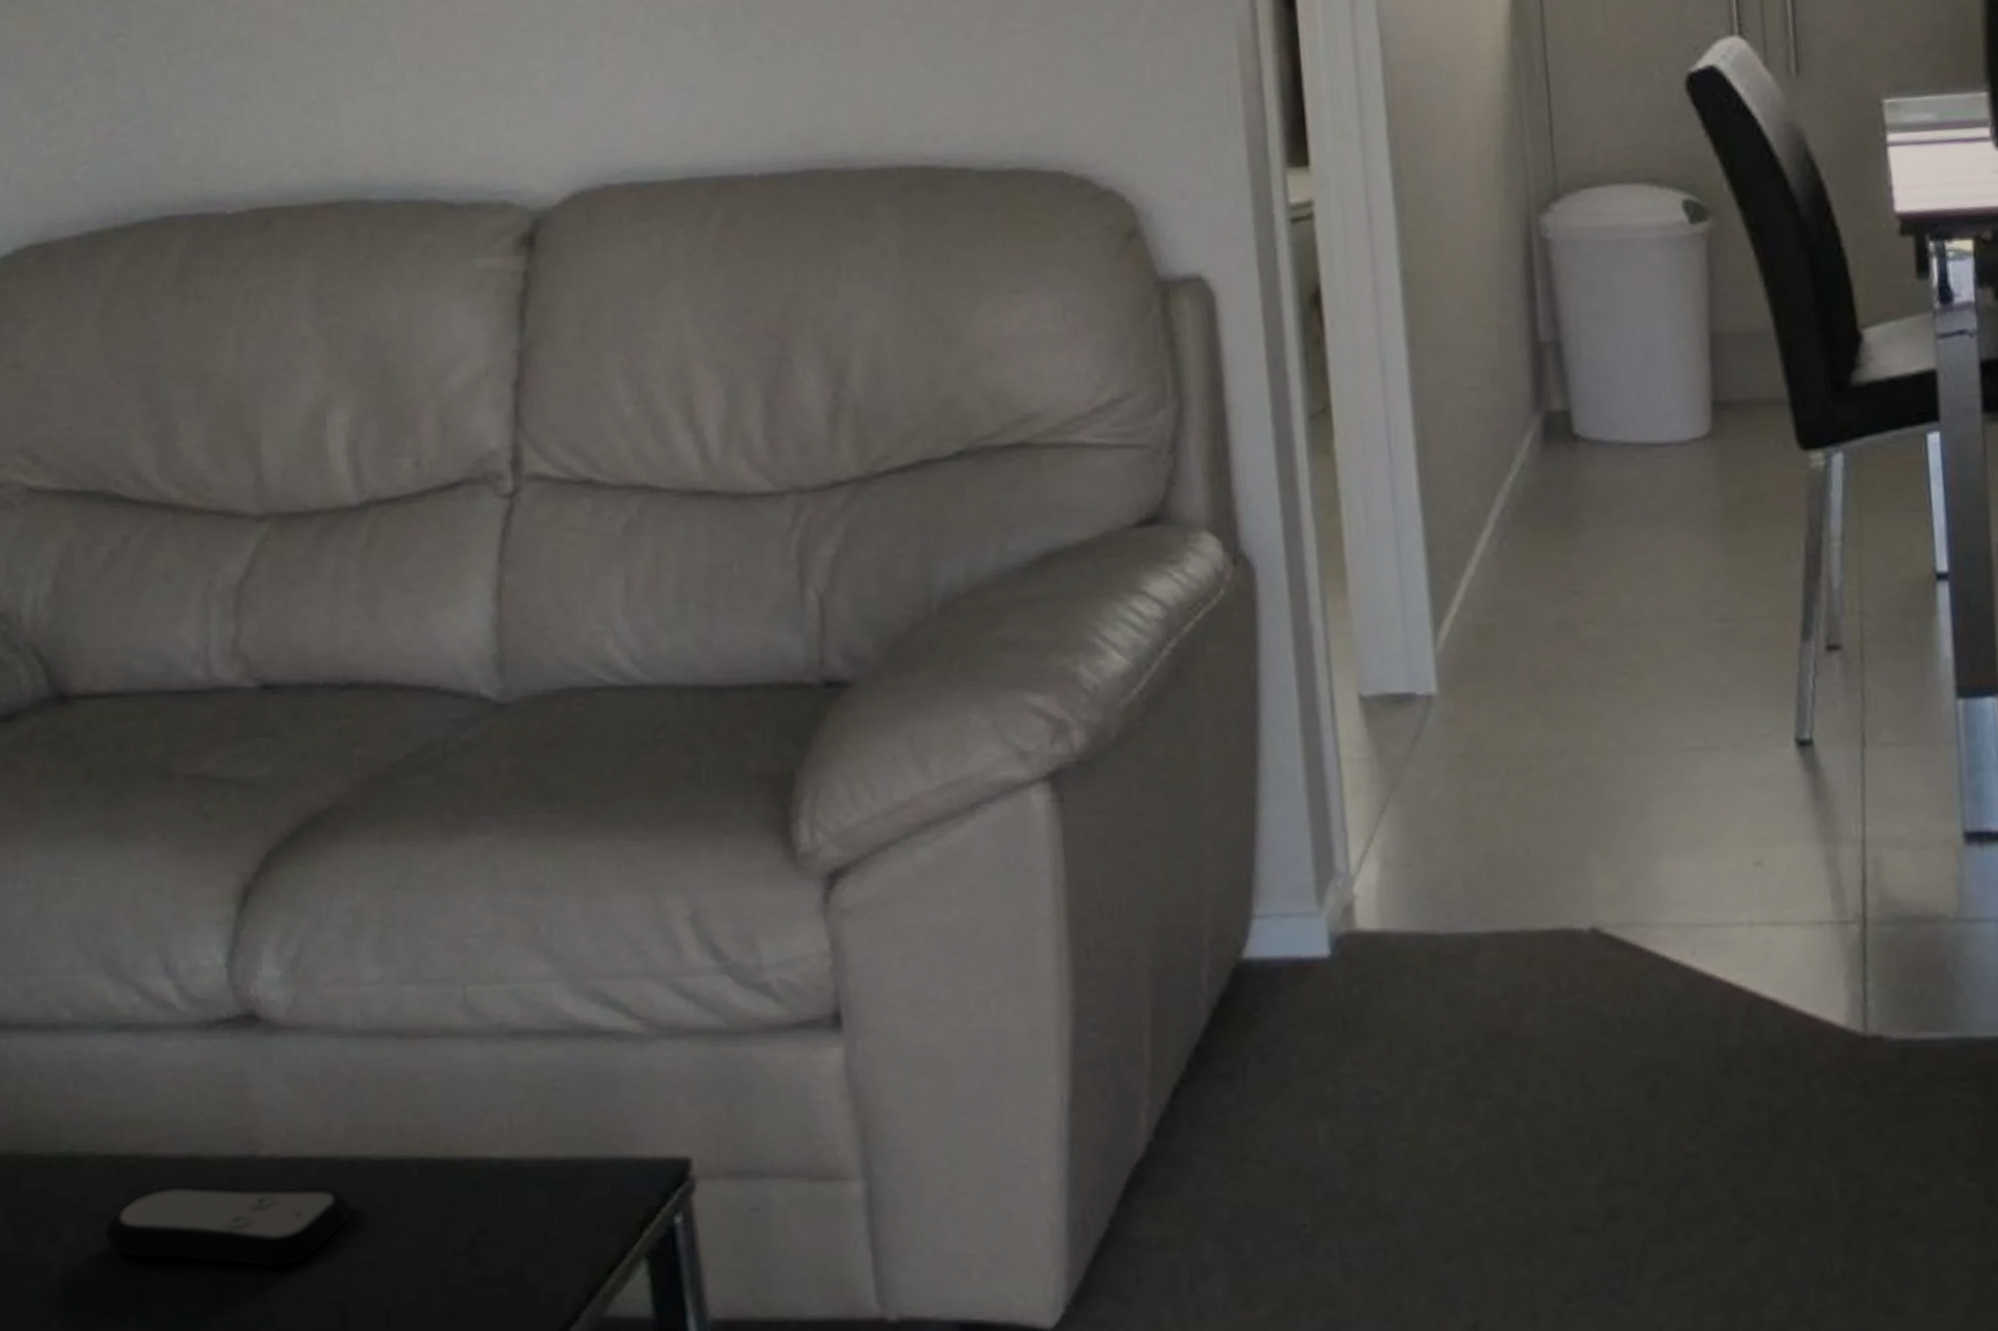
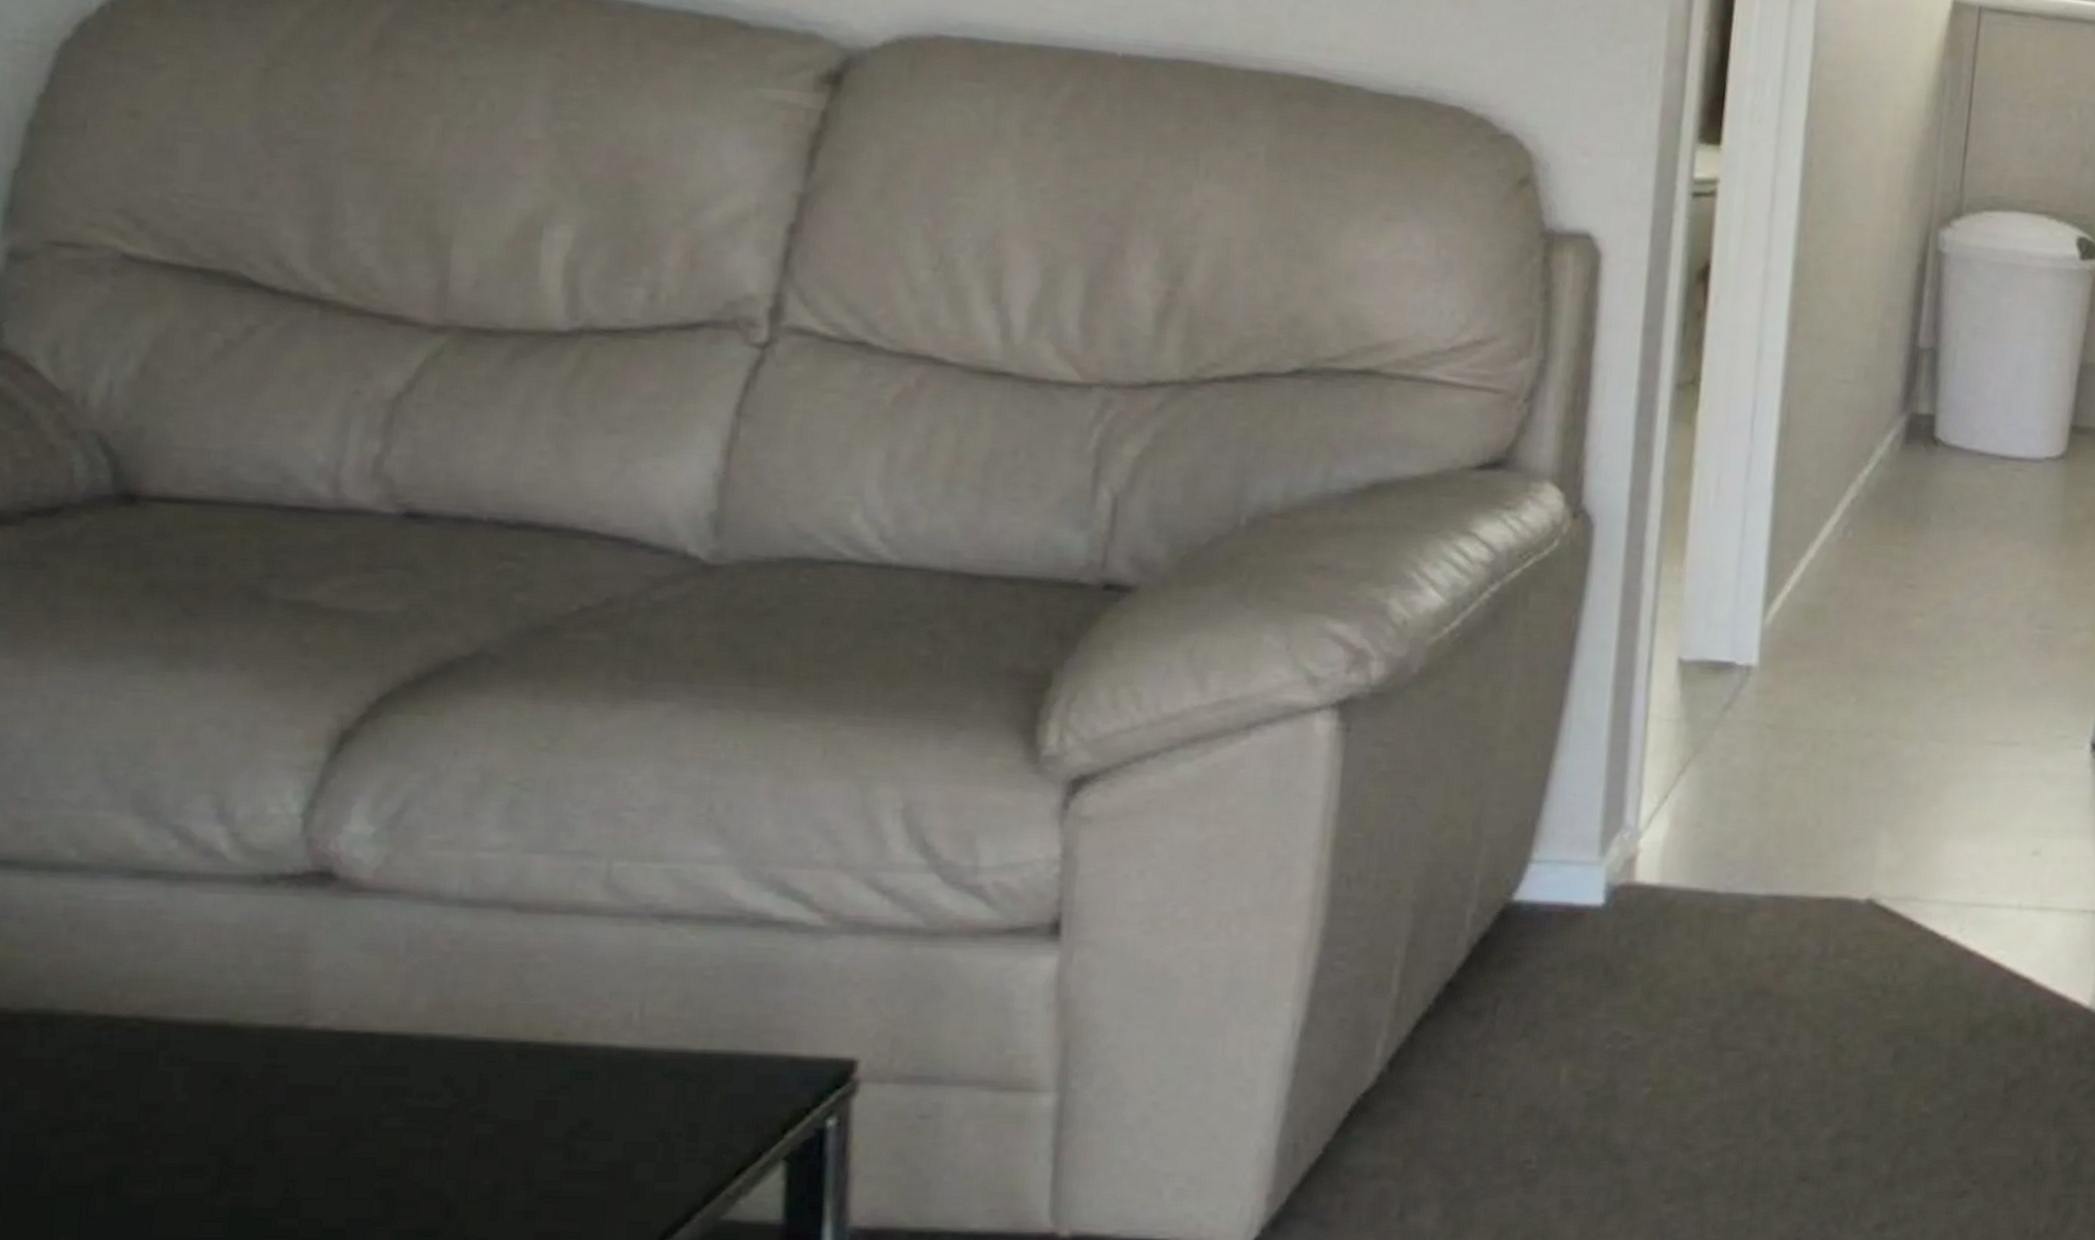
remote control: present [104,1184,352,1268] -> none [79,1054,421,1151]

